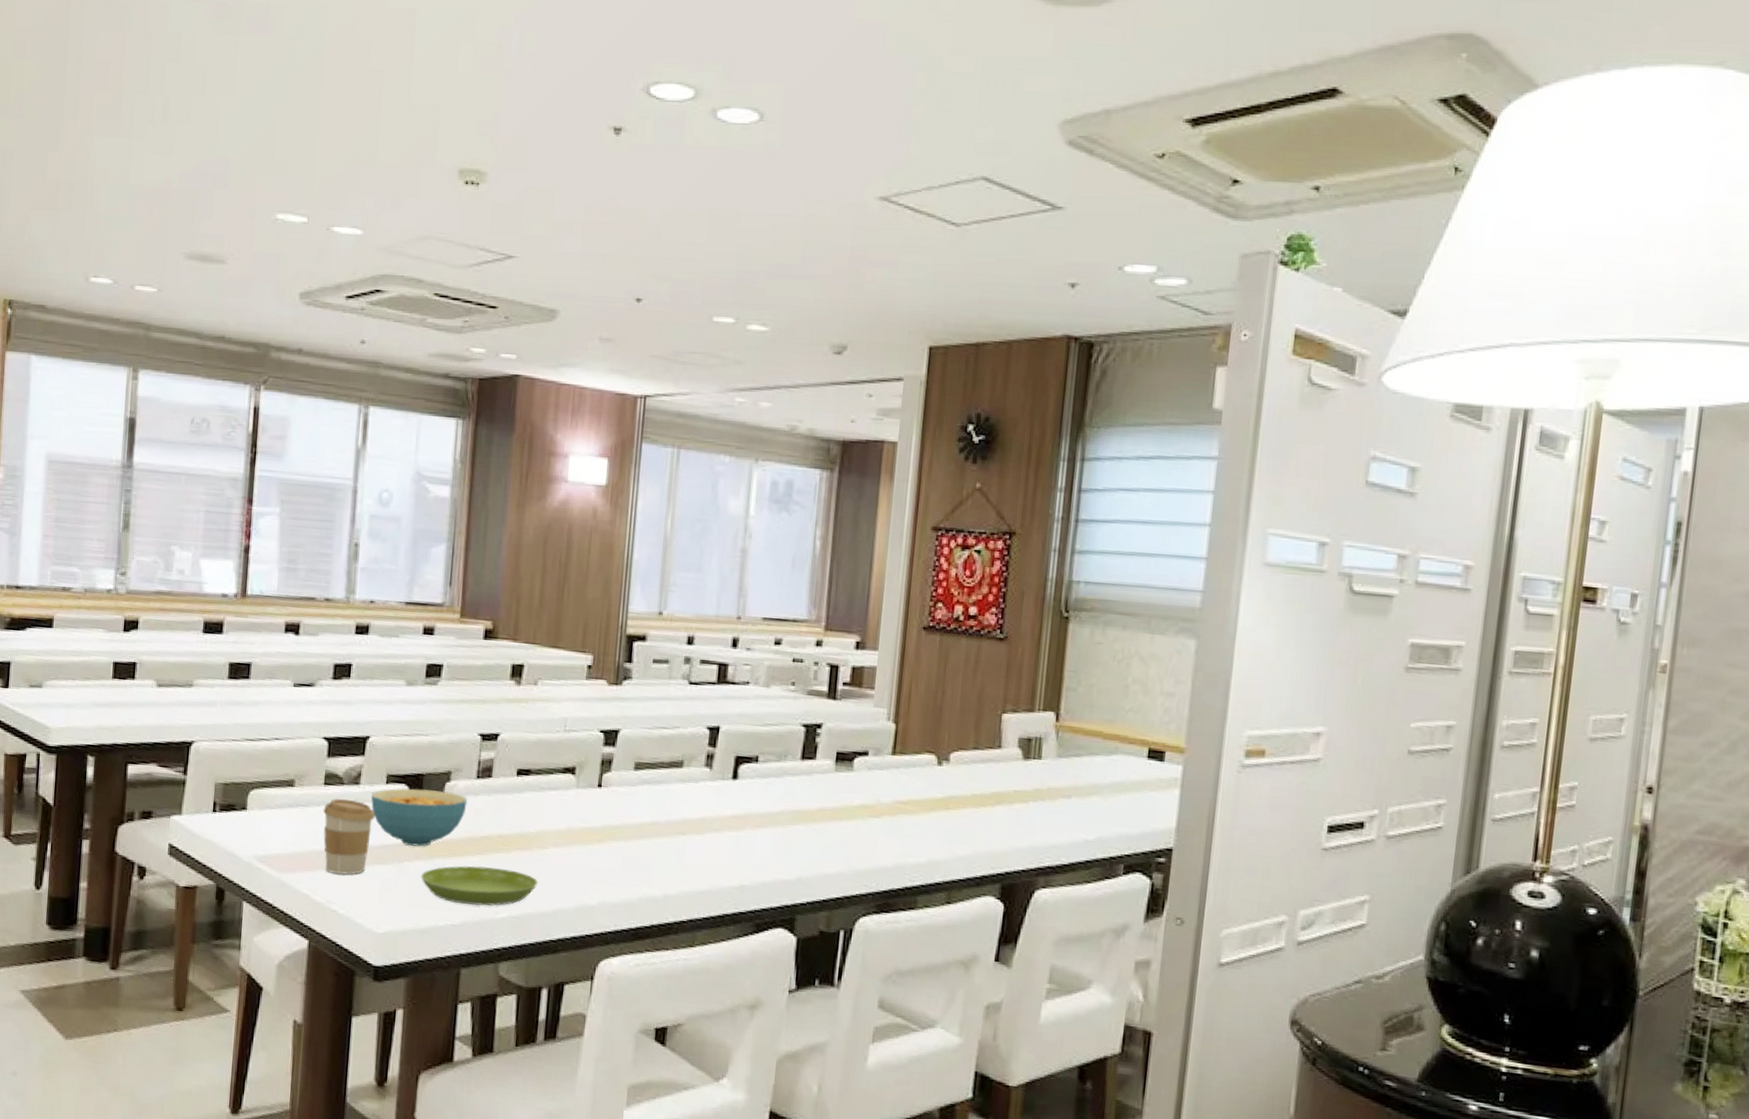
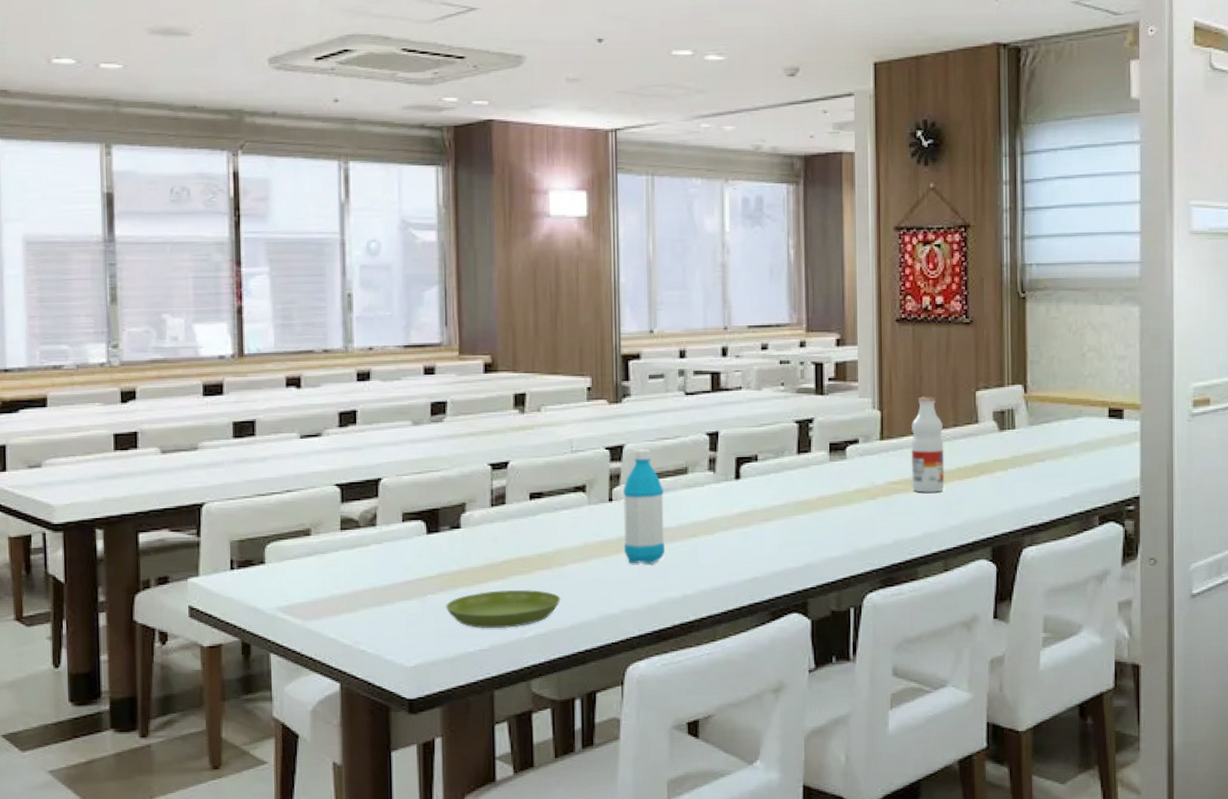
coffee cup: present [323,798,375,875] -> none [342,541,394,614]
cereal bowl: present [371,788,467,847] -> none [389,522,484,579]
water bottle: none [609,735,656,858] -> present [622,448,664,564]
juice bottle: none [920,713,962,818] -> present [911,396,945,493]

